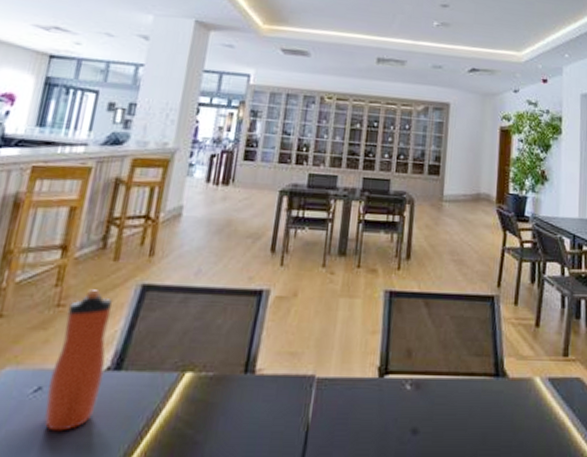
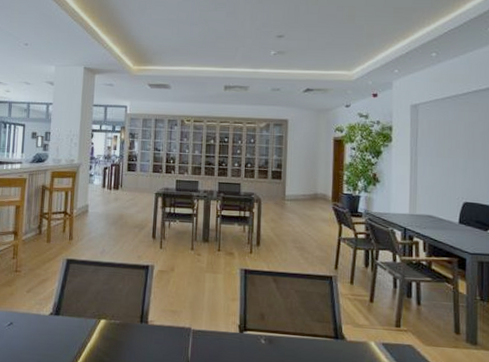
water bottle: present [44,289,114,432] -> none [16,261,50,352]

